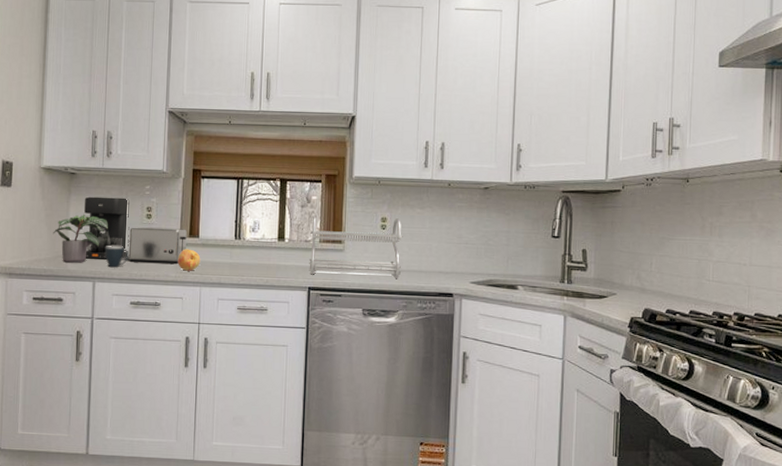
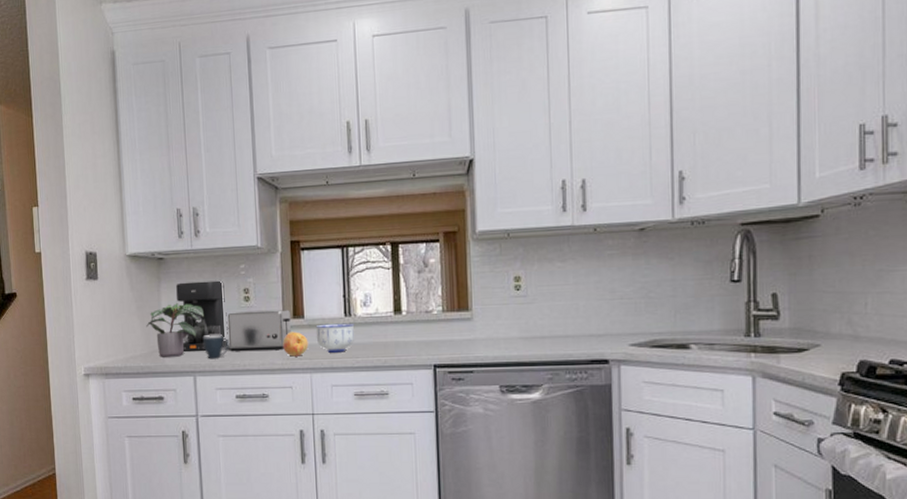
bowl: none [208,244,243,270] -> present [315,323,355,353]
dish rack: present [309,215,403,278] -> none [431,276,543,350]

